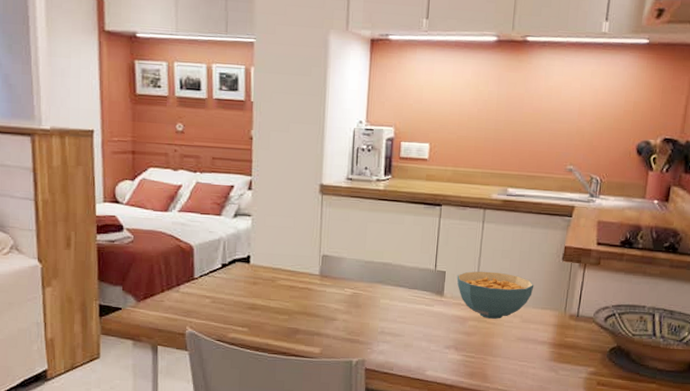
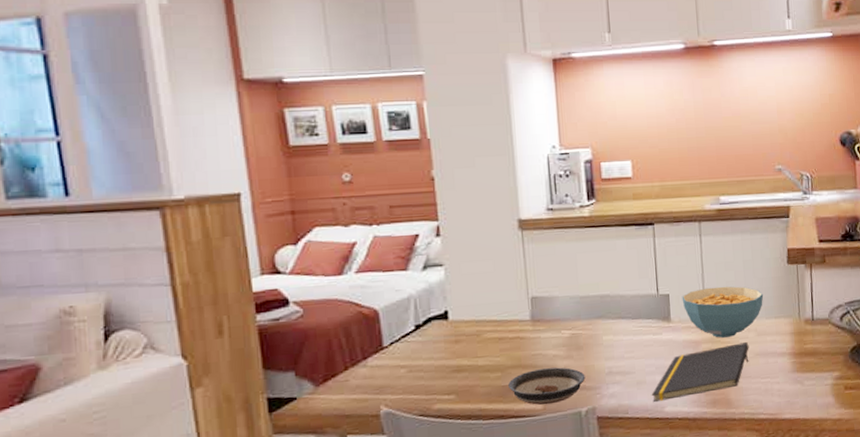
saucer: none [293,318,360,351] -> present [508,367,586,405]
notepad: none [415,326,513,365] -> present [651,342,749,402]

